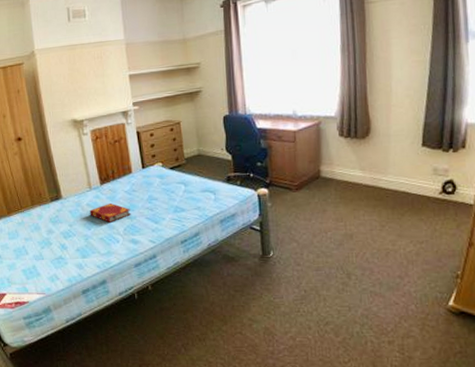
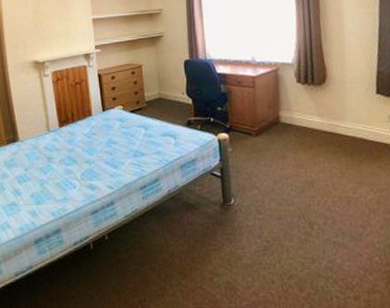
hardback book: present [89,203,132,223] -> none [46,147,90,167]

